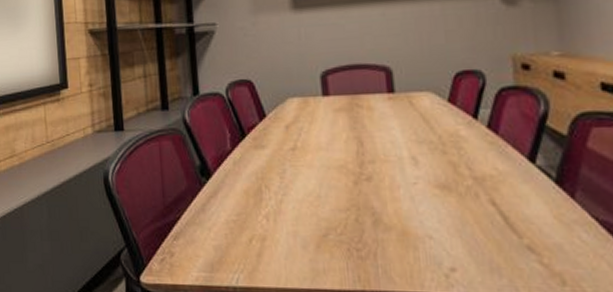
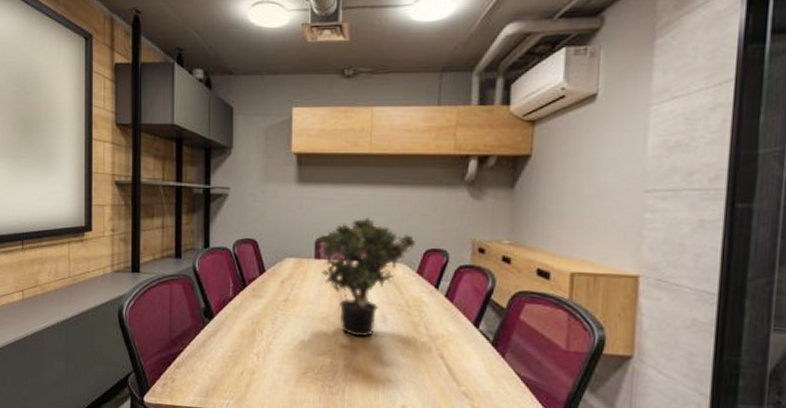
potted plant: none [324,40,443,186] -> present [317,216,417,337]

